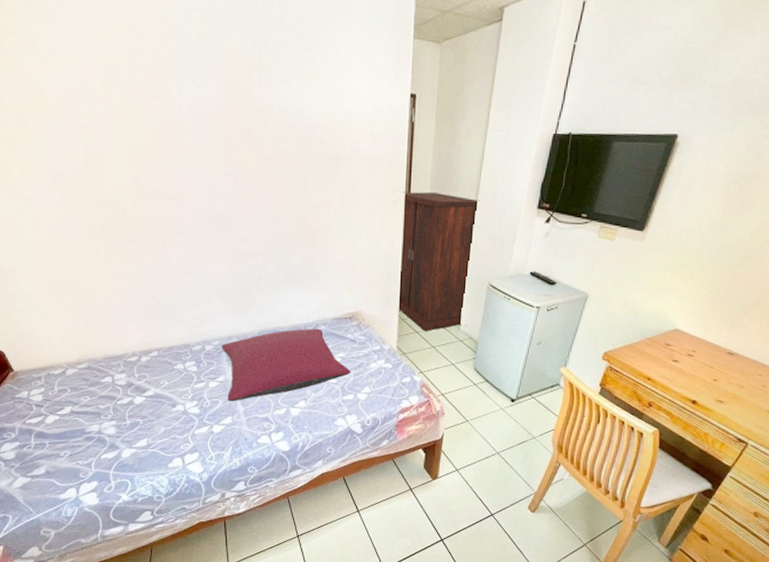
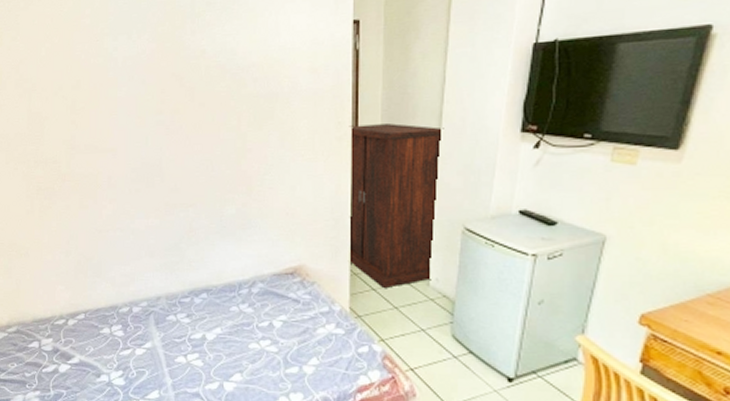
pillow: present [221,328,351,402] -> none [149,286,295,373]

